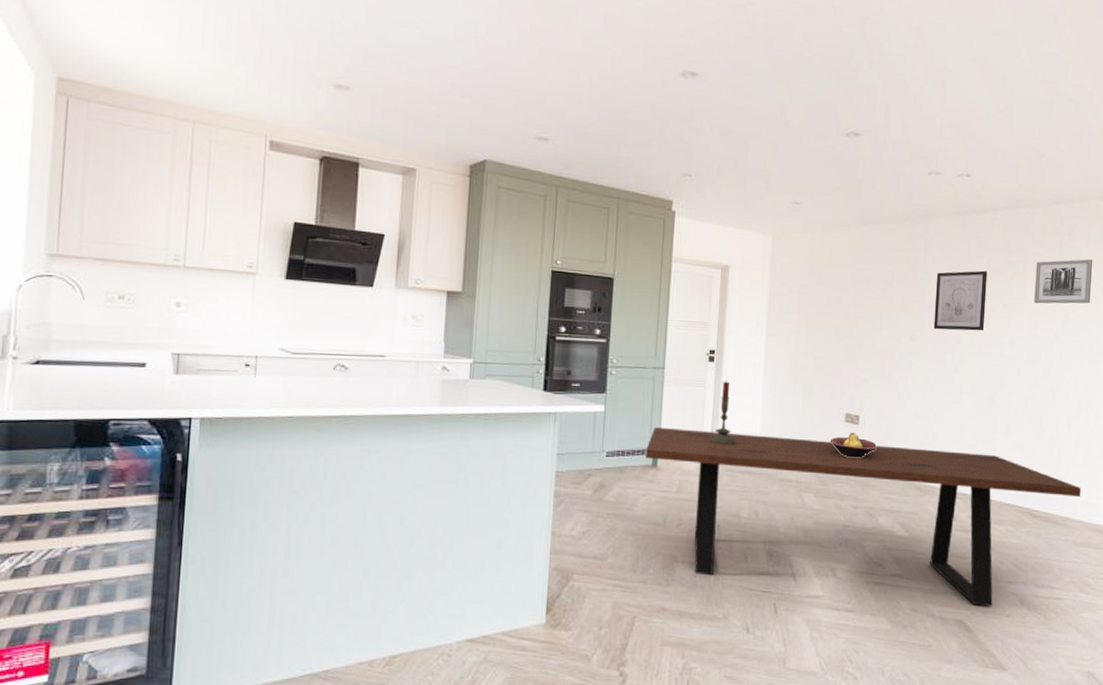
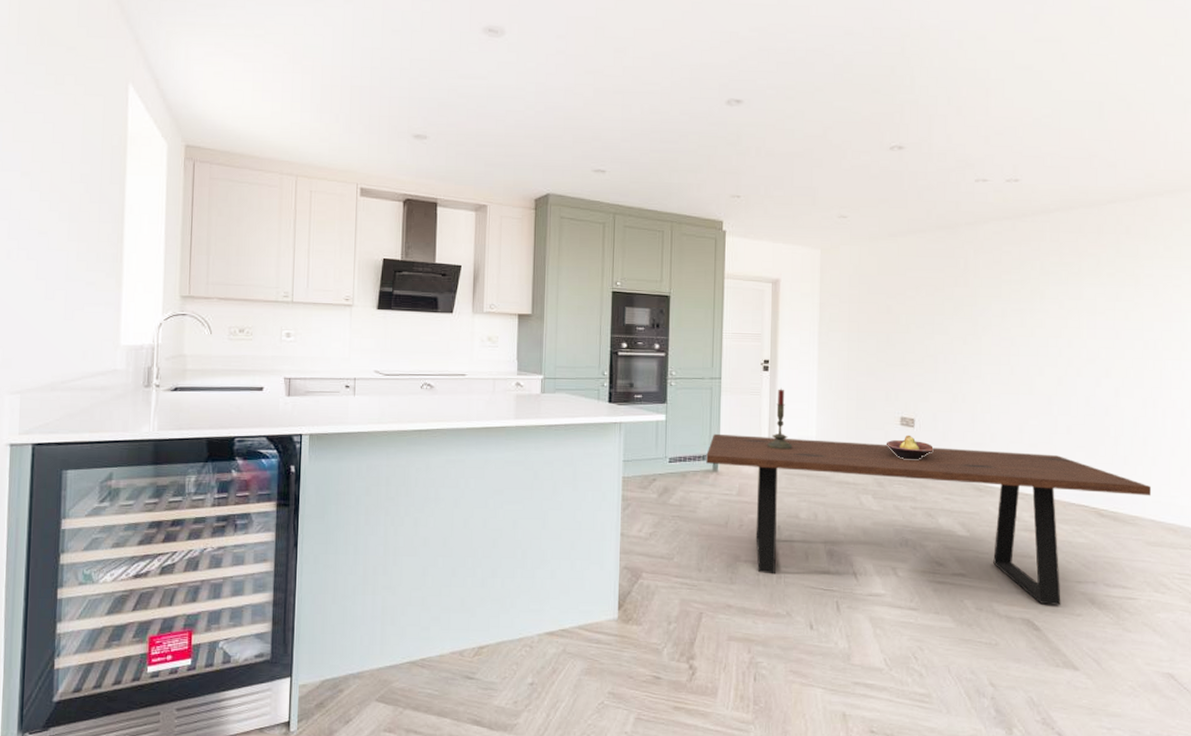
wall art: present [933,270,988,331] -> none [987,273,1041,333]
wall art: present [1034,259,1093,304] -> none [1092,257,1154,303]

